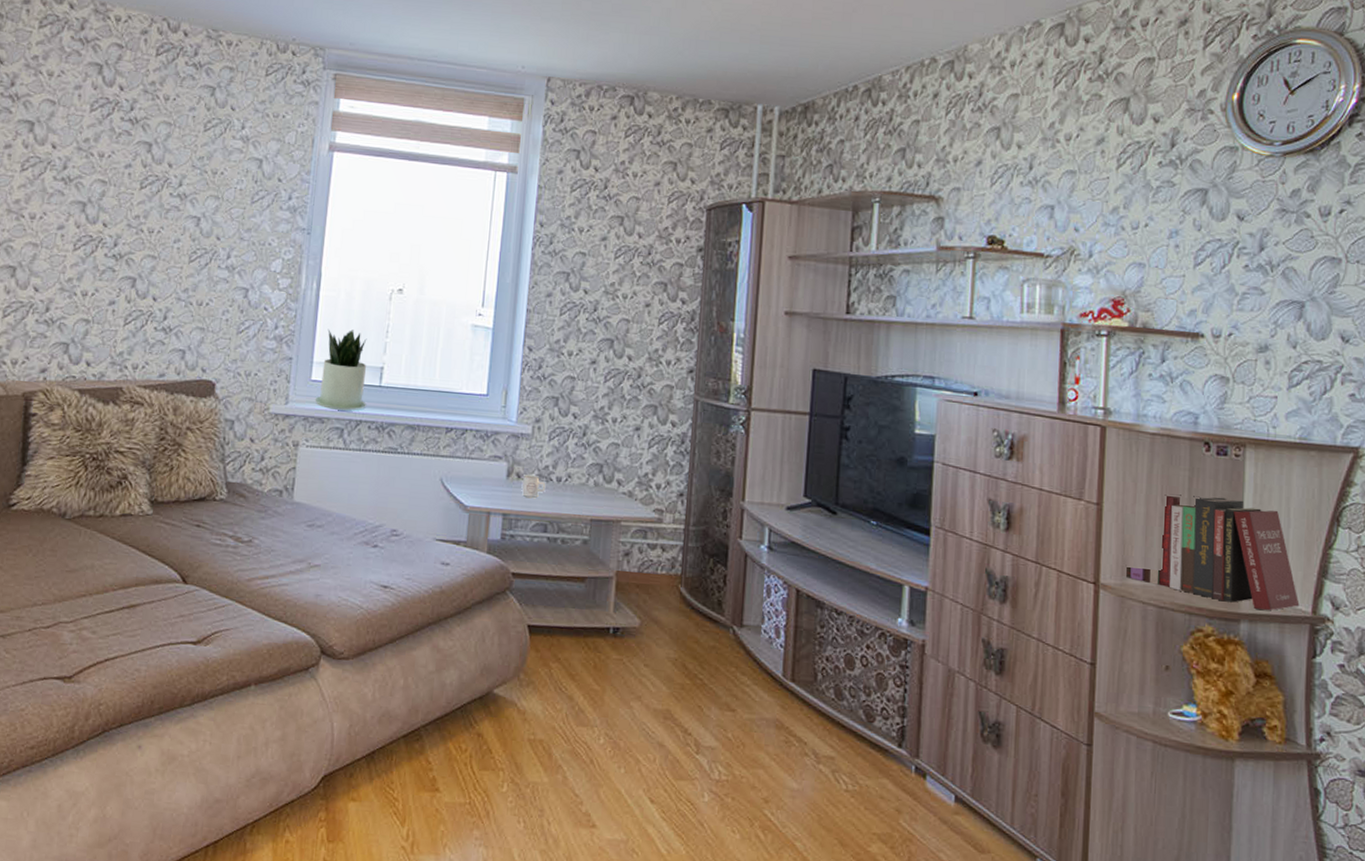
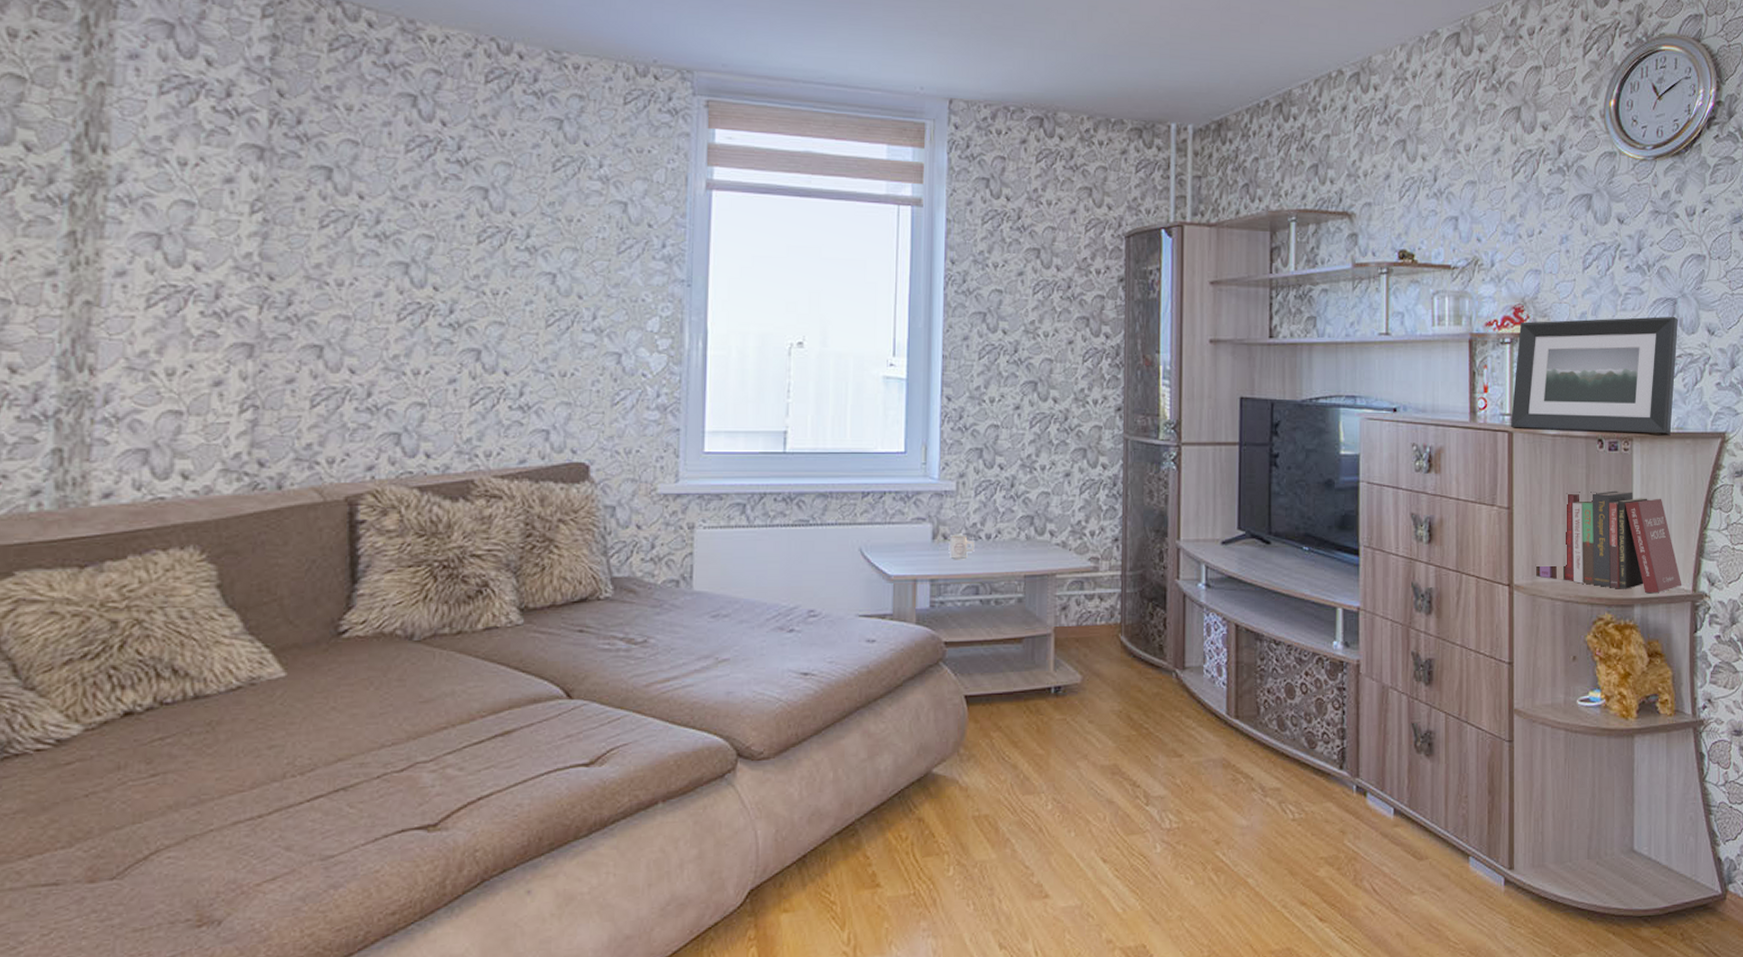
planter: present [315,329,367,412] -> none [710,392,770,485]
picture frame: none [1103,315,1305,446] -> present [1510,316,1678,436]

